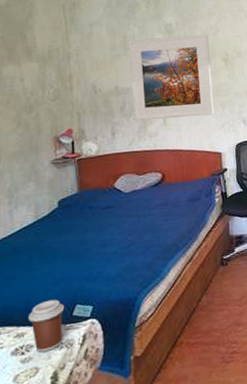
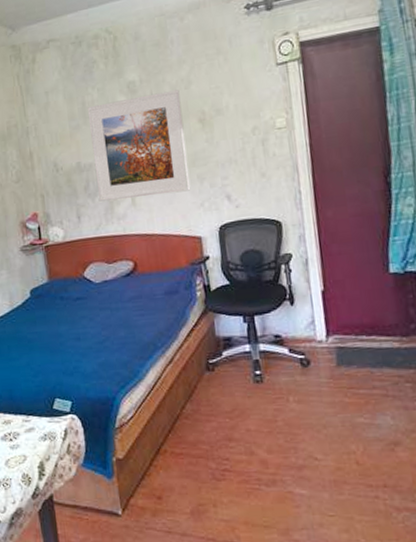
coffee cup: present [27,299,65,353] -> none [12,390,46,441]

